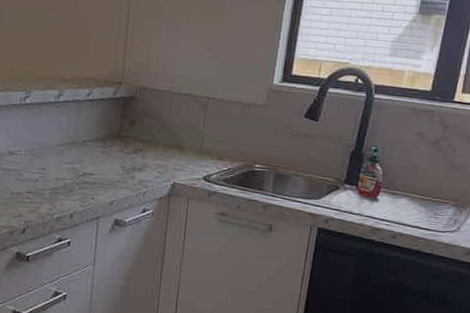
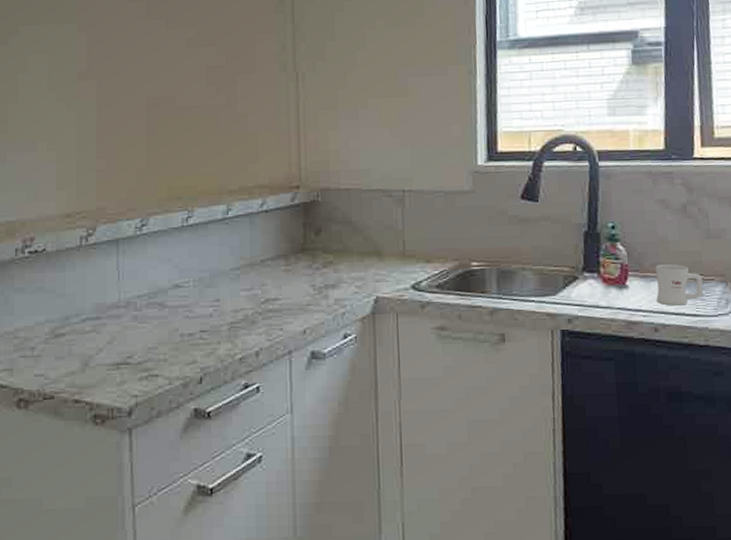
mug: none [399,185,440,221] -> present [655,263,703,306]

